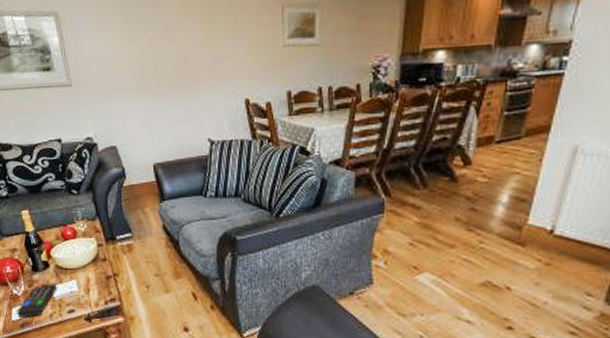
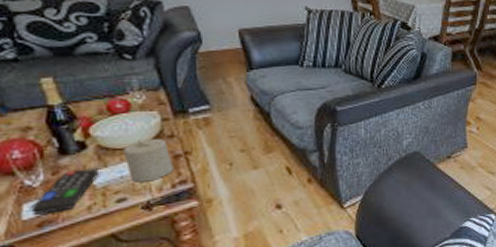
candle: none [72,261,106,298] -> present [123,138,174,182]

